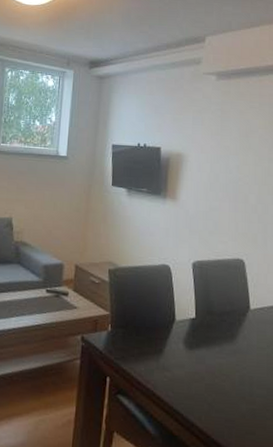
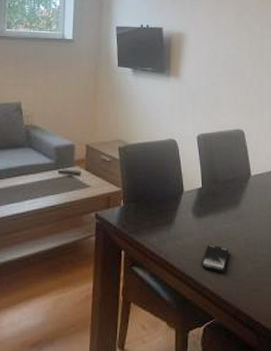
smartphone: none [192,379,222,411] -> present [202,244,229,273]

